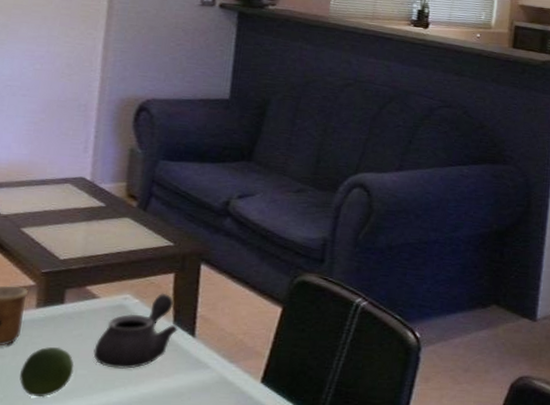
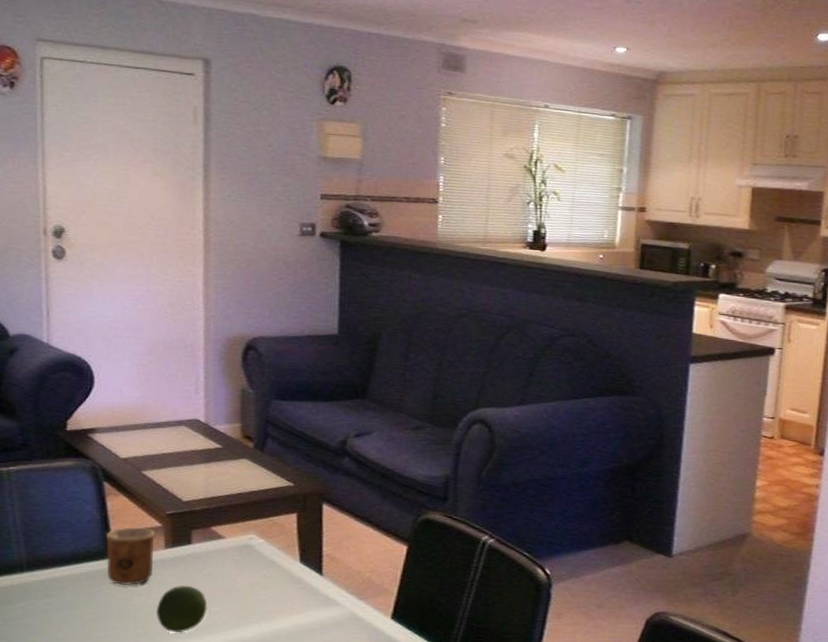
teapot: present [93,293,178,369] -> none [225,532,305,606]

